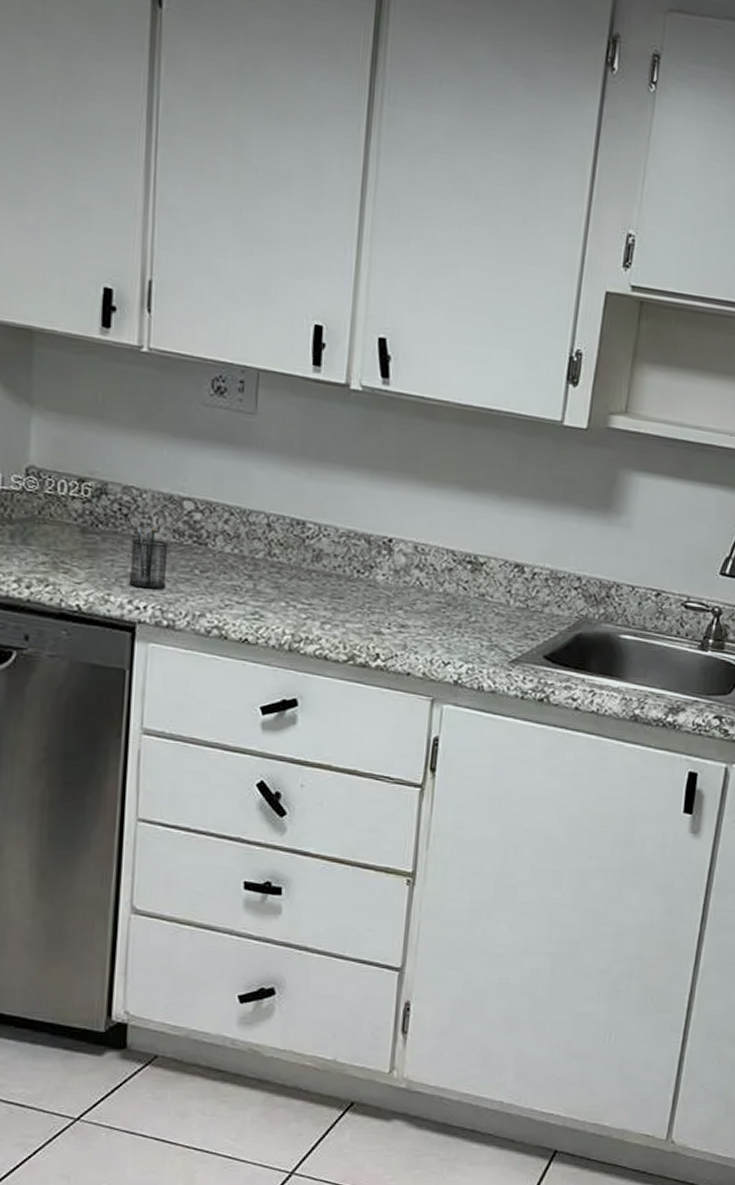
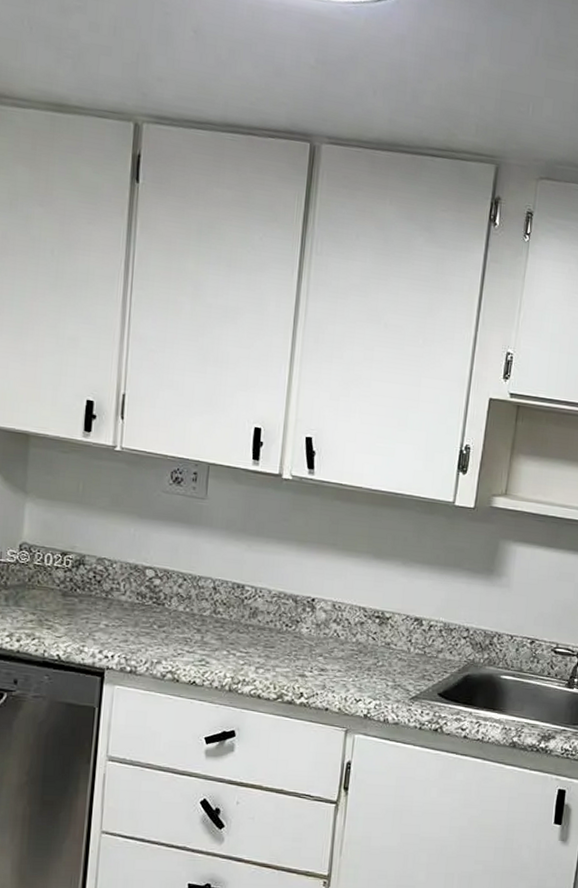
pencil holder: present [128,526,169,589] -> none [99,590,133,641]

